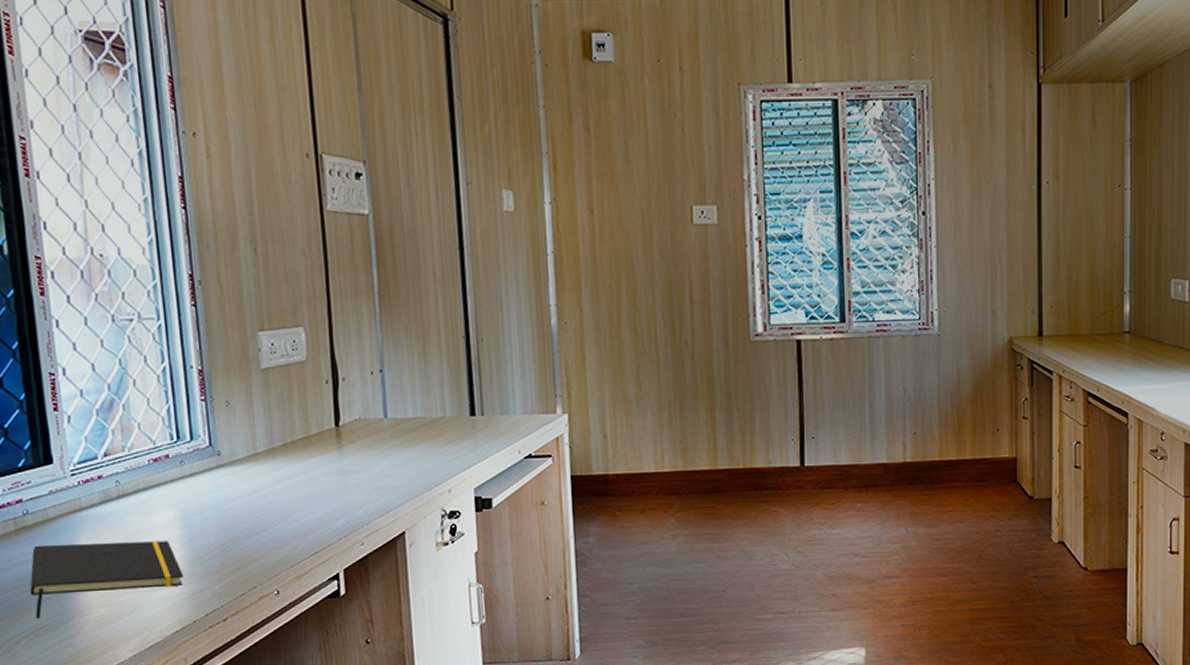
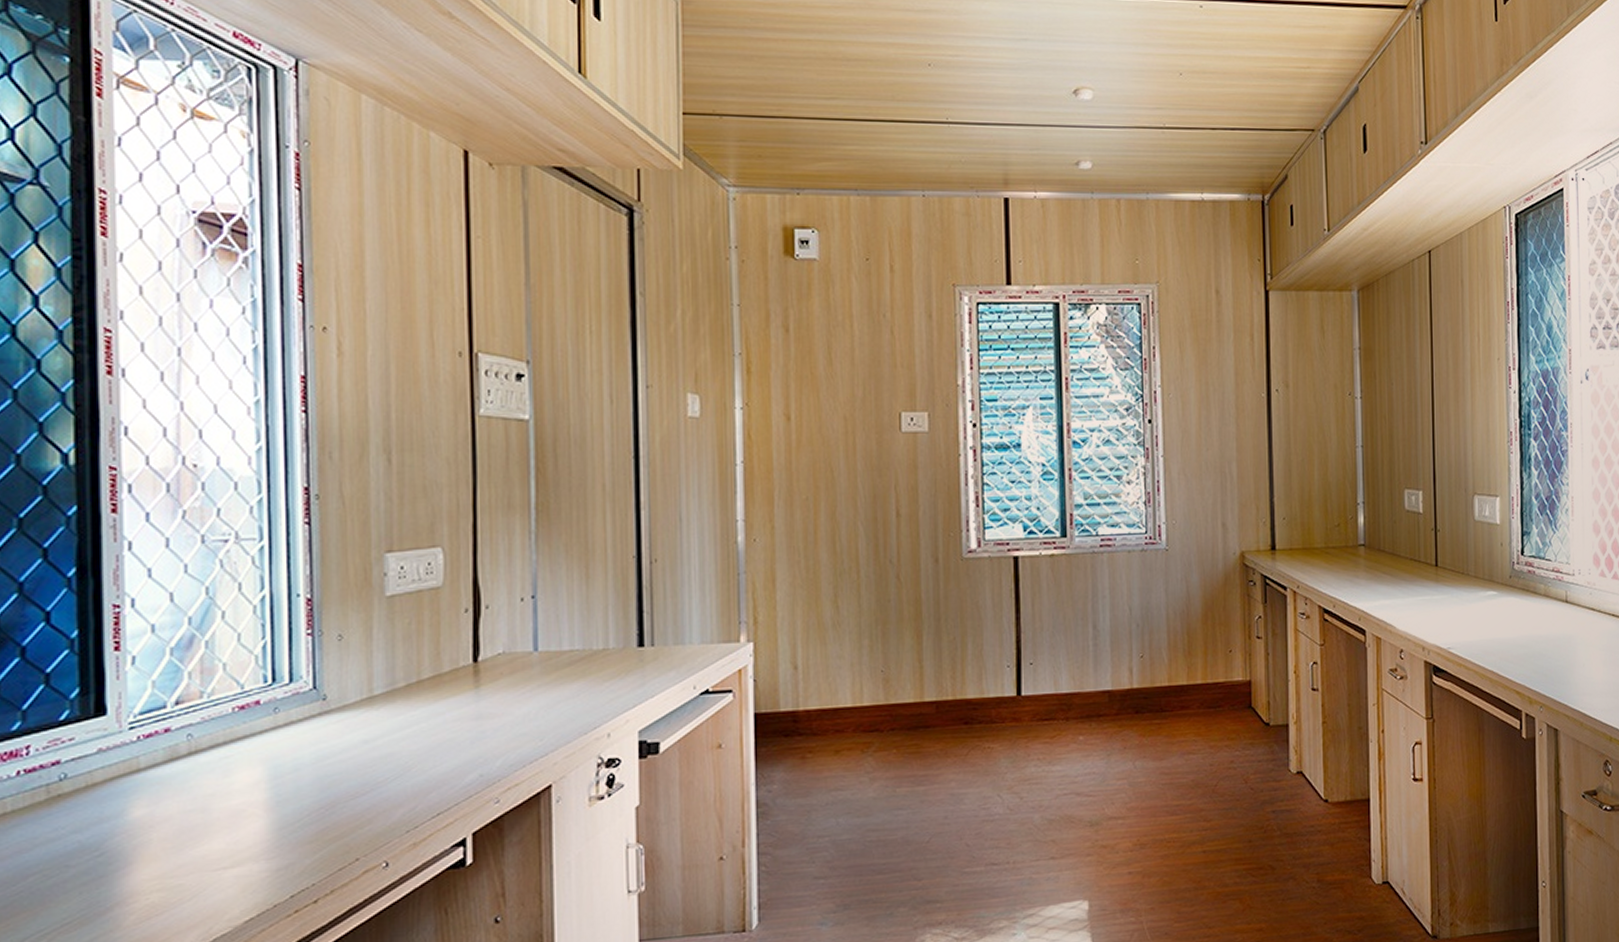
notepad: present [30,541,183,618] -> none [59,806,265,911]

